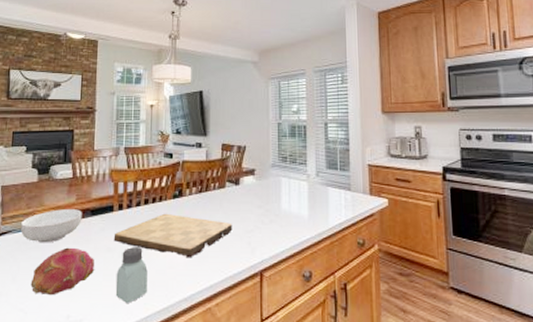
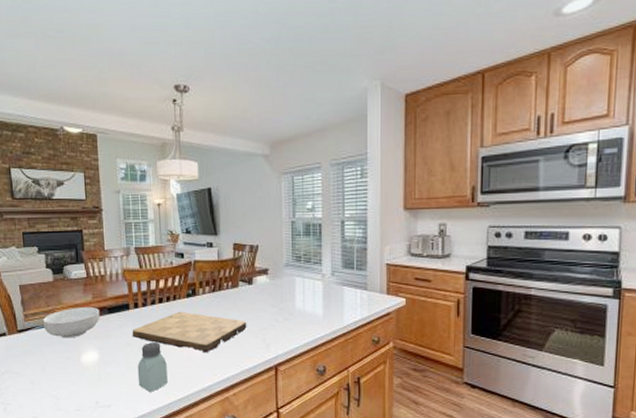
fruit: present [30,247,95,296] -> none [59,342,117,384]

